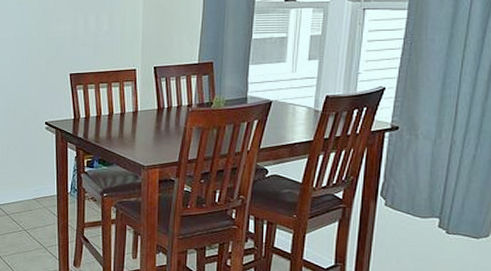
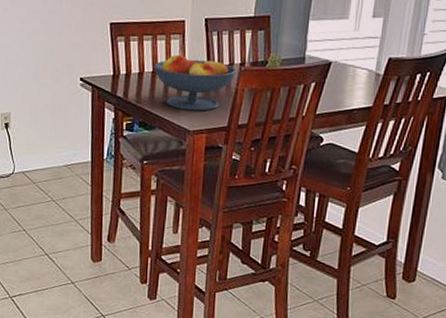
fruit bowl: none [110,99,185,148] -> present [154,54,237,111]

